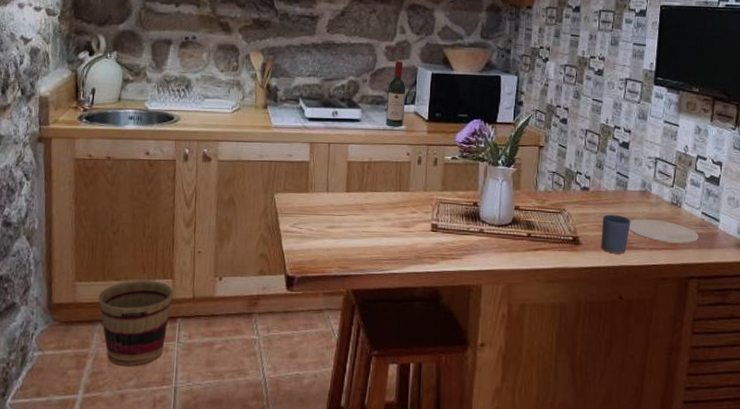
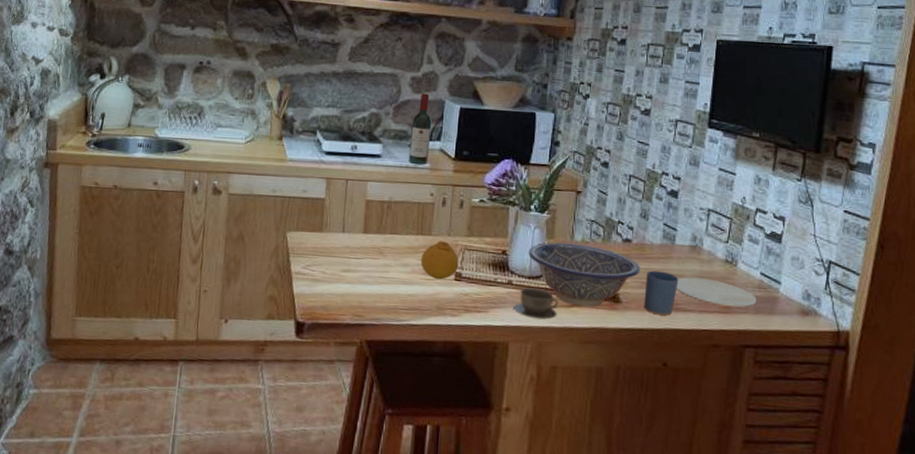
basket: present [98,280,173,367] -> none [98,318,176,411]
fruit: none [400,196,435,231] -> present [420,240,459,280]
teacup: none [485,235,525,263] -> present [513,287,558,320]
decorative bowl: none [497,193,597,250] -> present [528,242,641,307]

